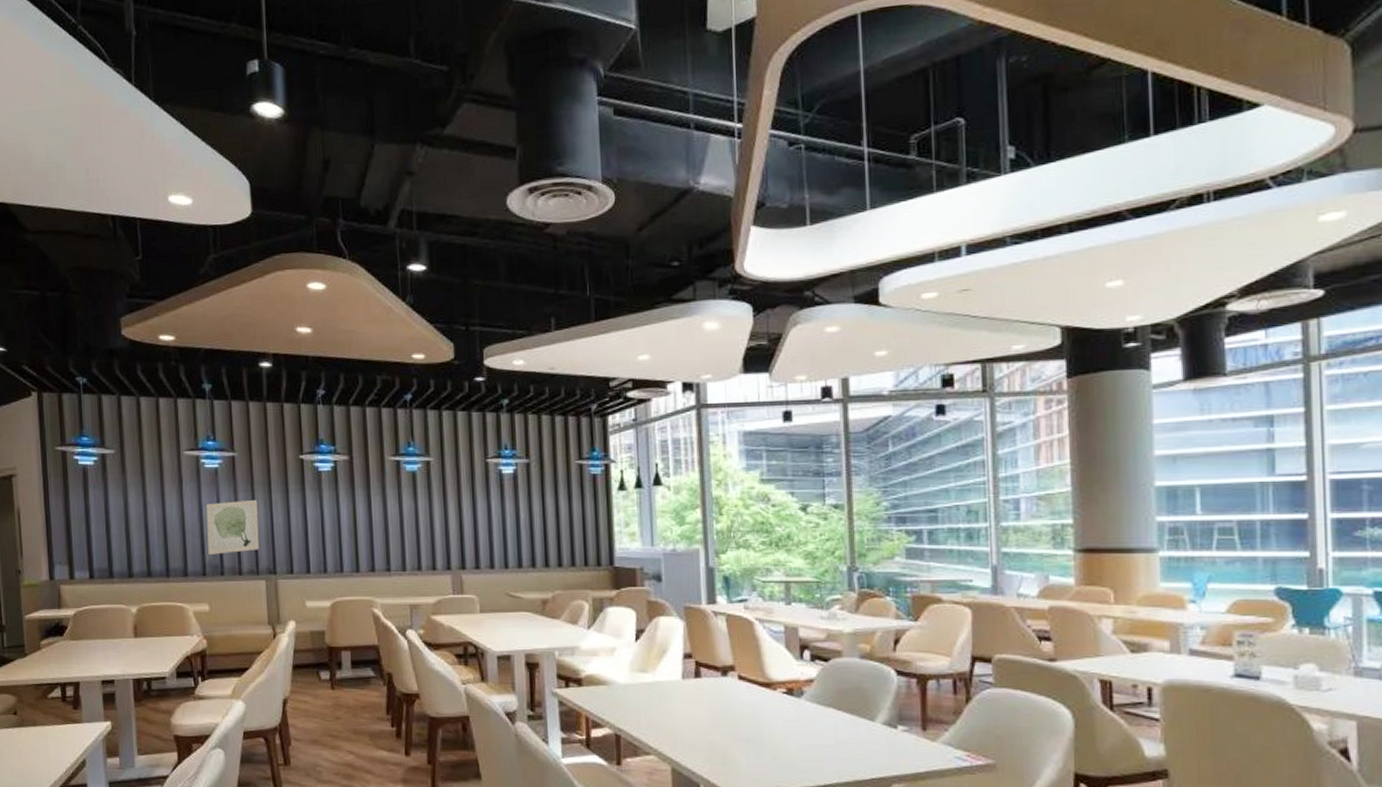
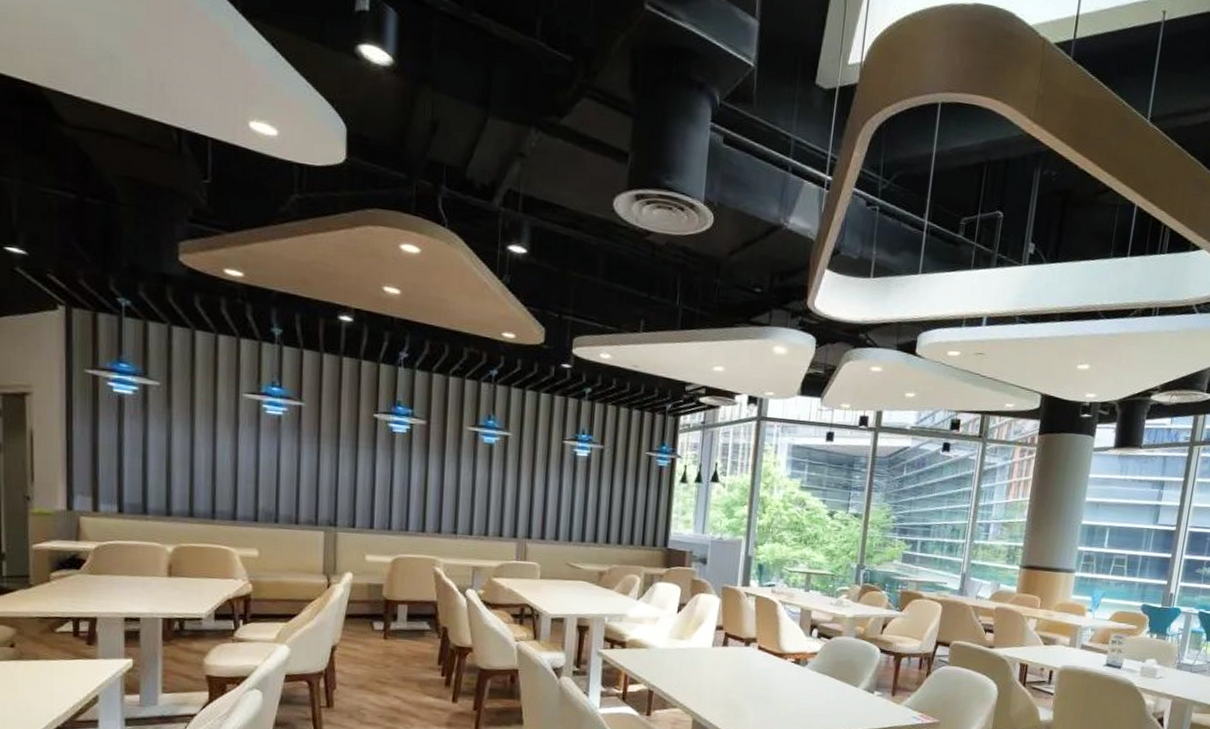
wall art: present [206,499,260,555] -> none [263,450,323,502]

